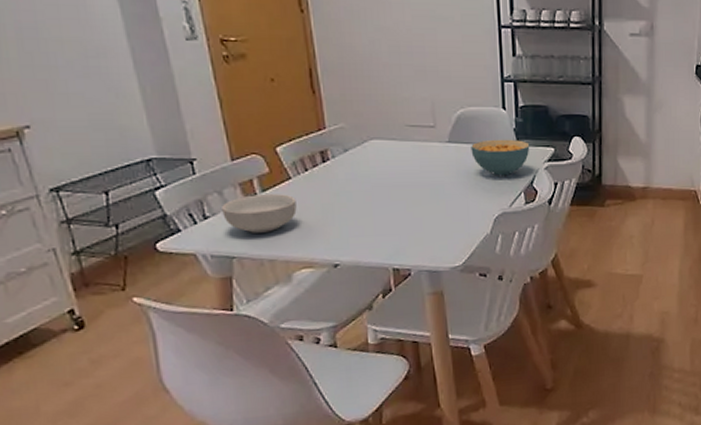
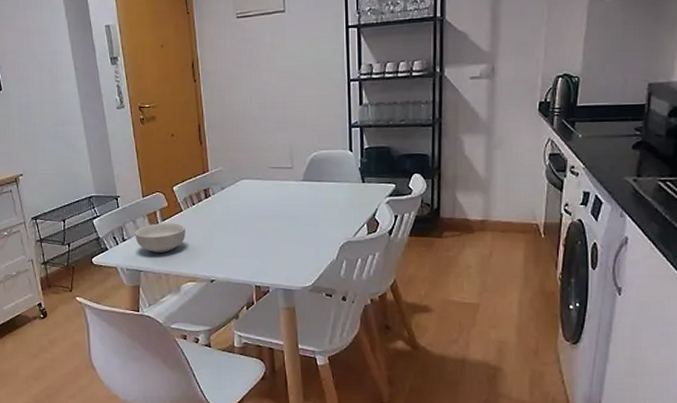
cereal bowl: present [471,139,530,176] -> none [322,177,373,209]

